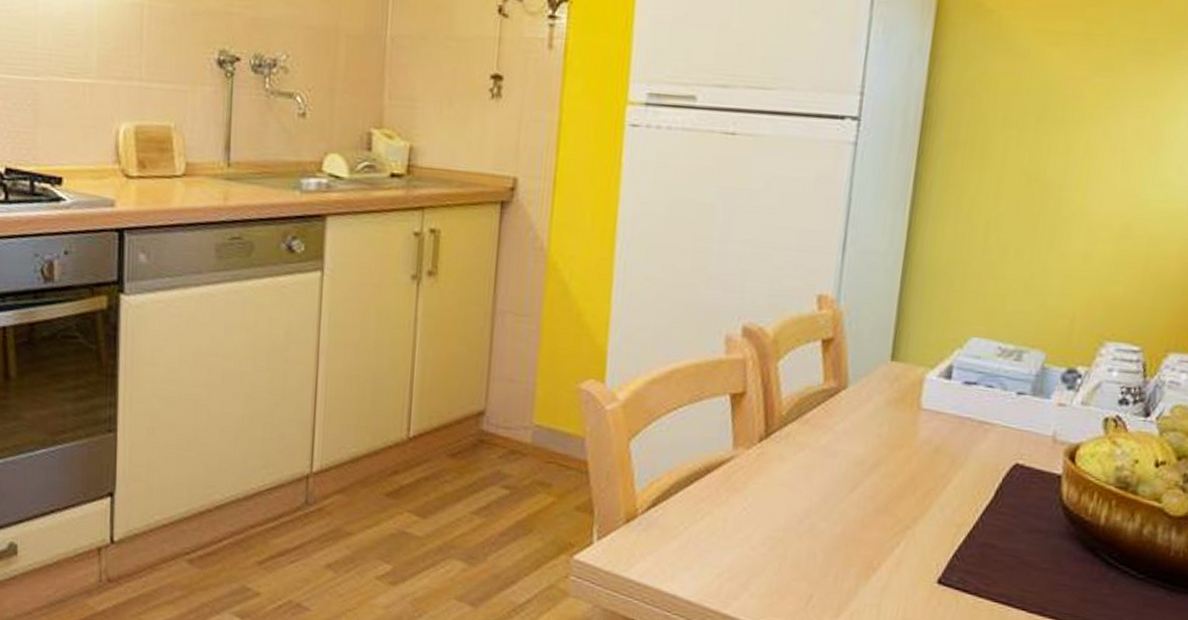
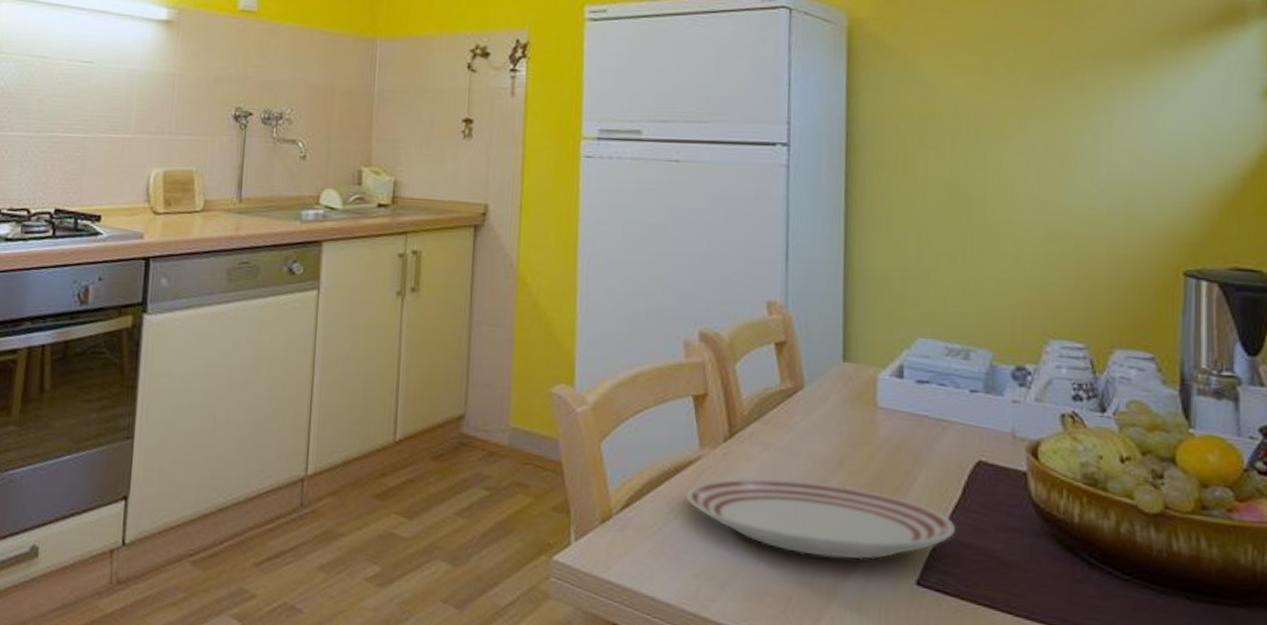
dinner plate: none [714,478,983,559] -> present [685,477,955,559]

